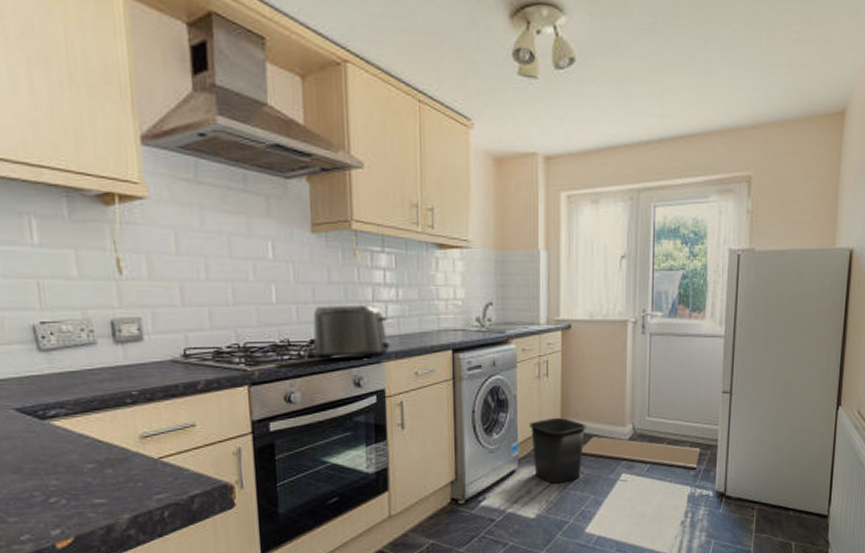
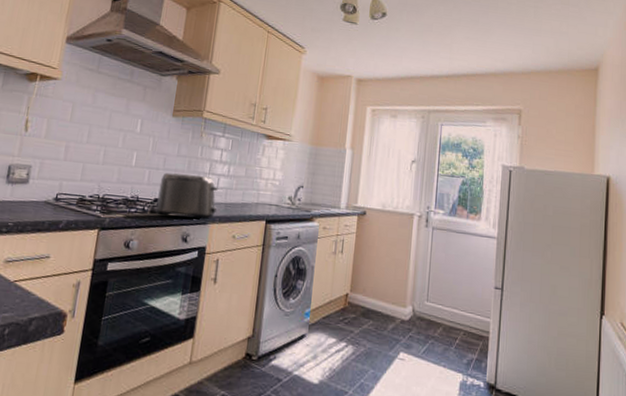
waste bin: present [529,417,587,485] -> none [322,290,372,355]
door mat: present [581,436,701,470] -> none [365,312,474,358]

